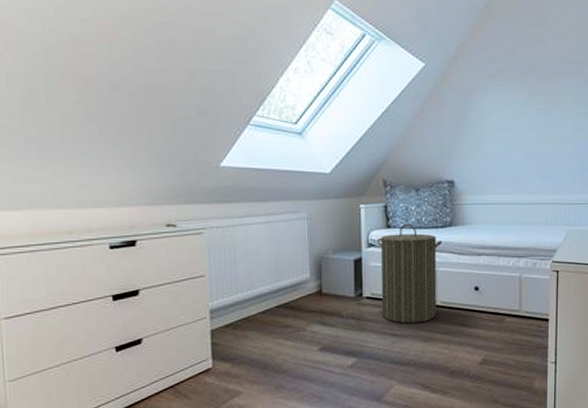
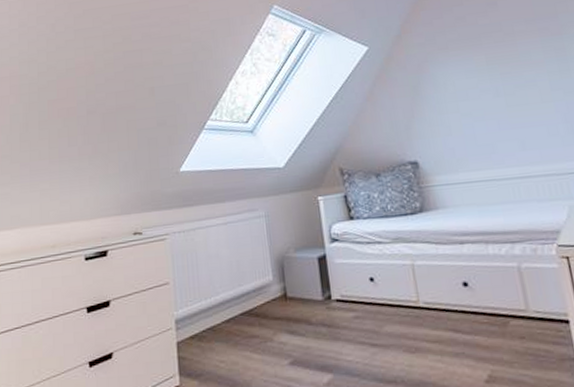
laundry hamper: present [376,223,443,324] -> none [340,213,421,331]

